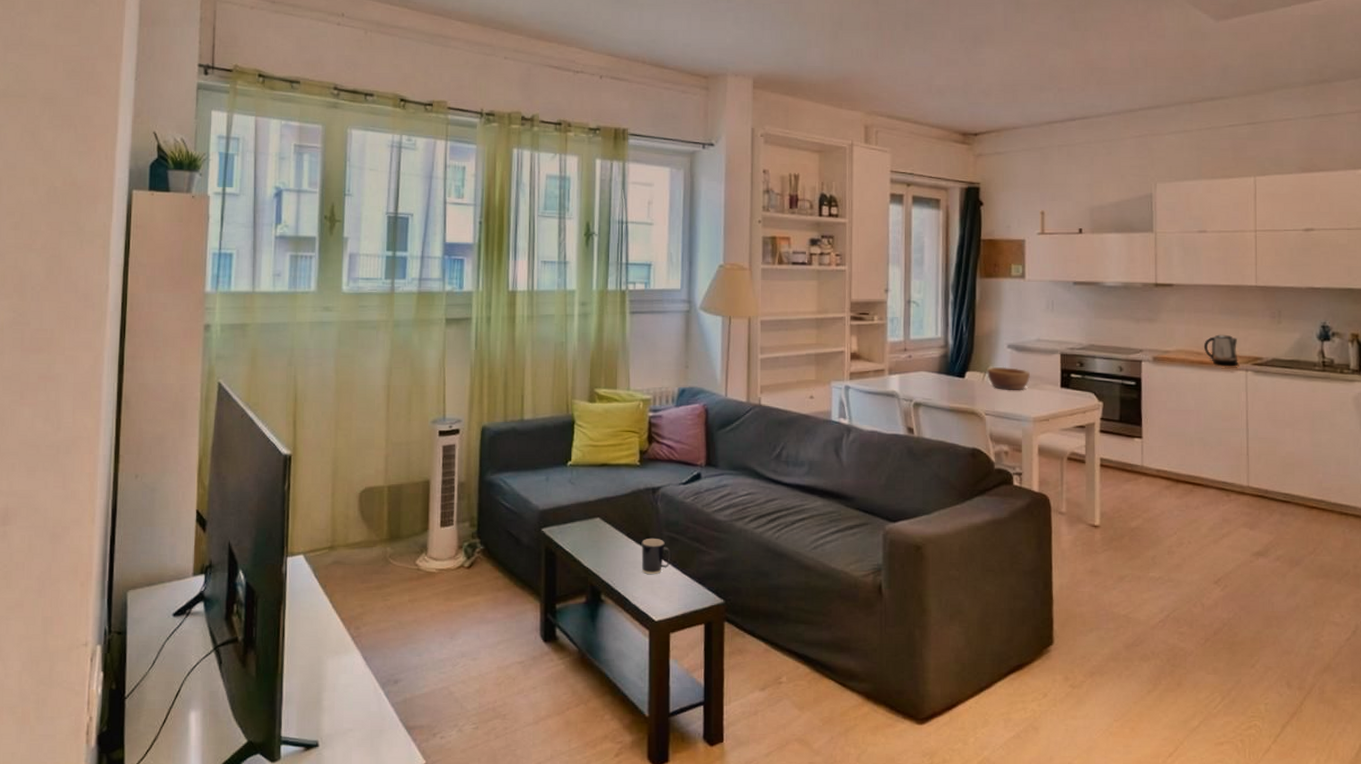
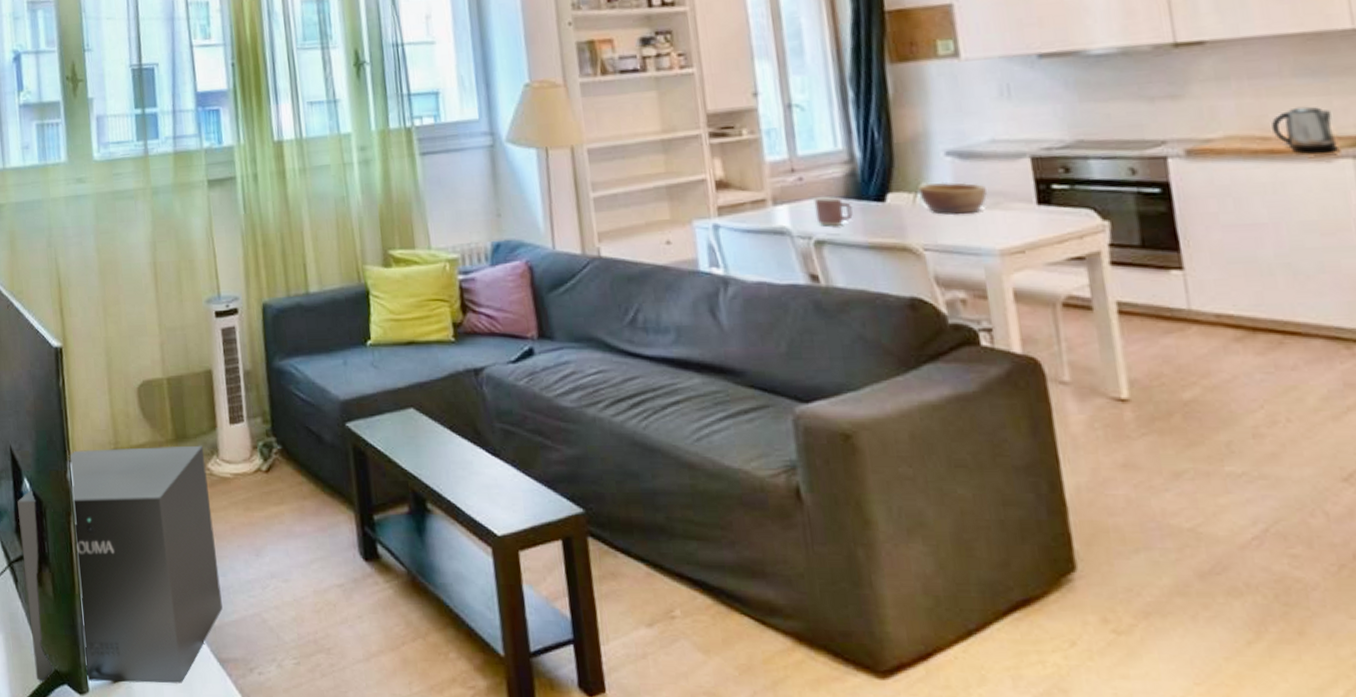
speaker: none [229,544,415,750] -> present [17,445,223,684]
mug: present [641,538,672,575] -> none [468,431,509,478]
mug: none [917,371,942,394] -> present [814,197,853,227]

